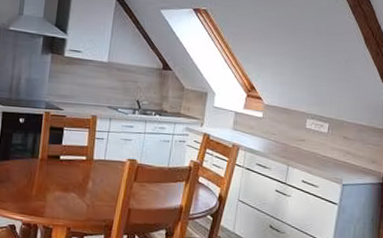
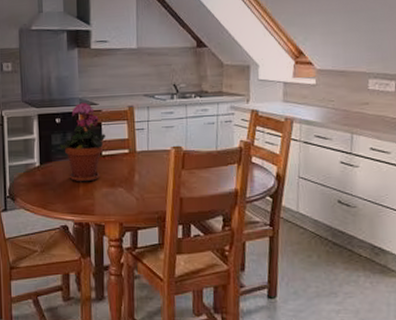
potted plant: none [19,106,66,184] -> present [59,102,106,182]

